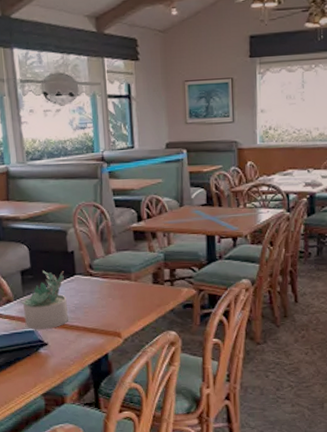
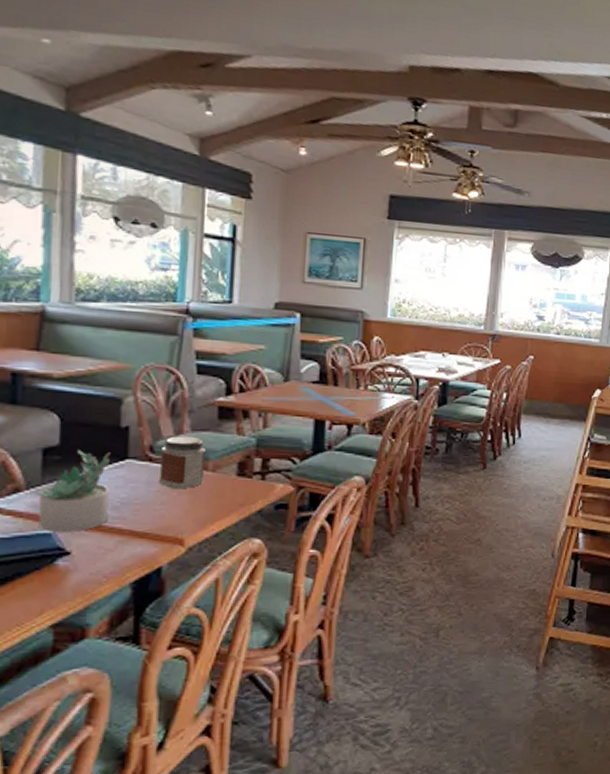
jar: none [96,255,129,296] -> present [158,436,207,489]

